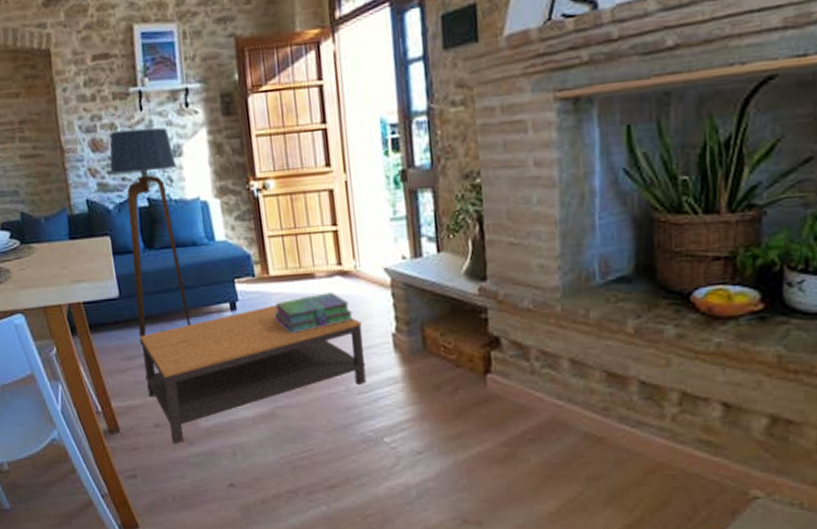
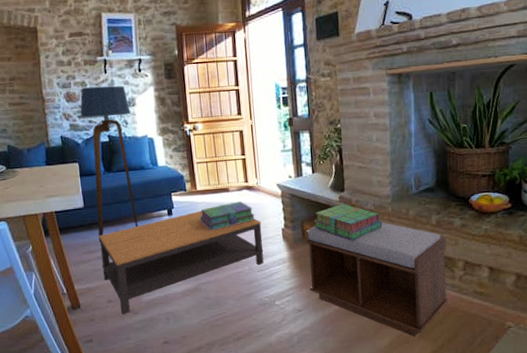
bench: none [427,328,654,502] -> present [305,222,449,337]
stack of books: none [439,299,547,354] -> present [313,204,383,241]

